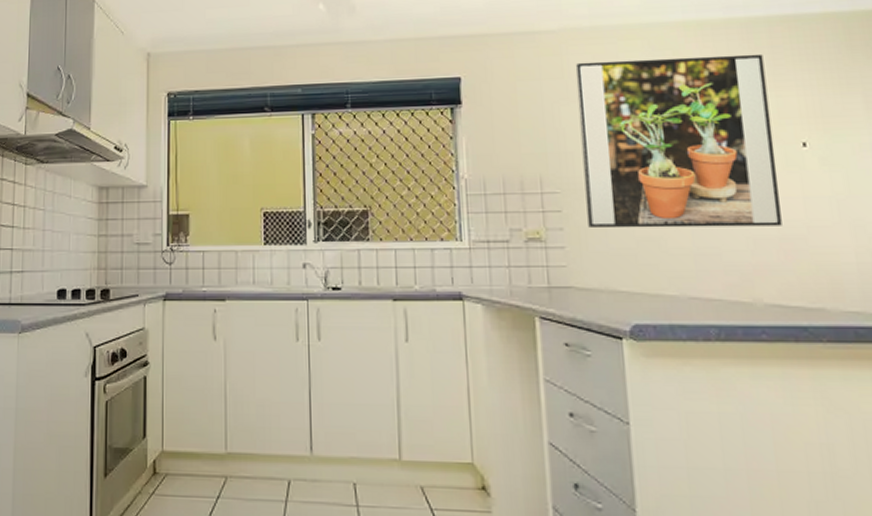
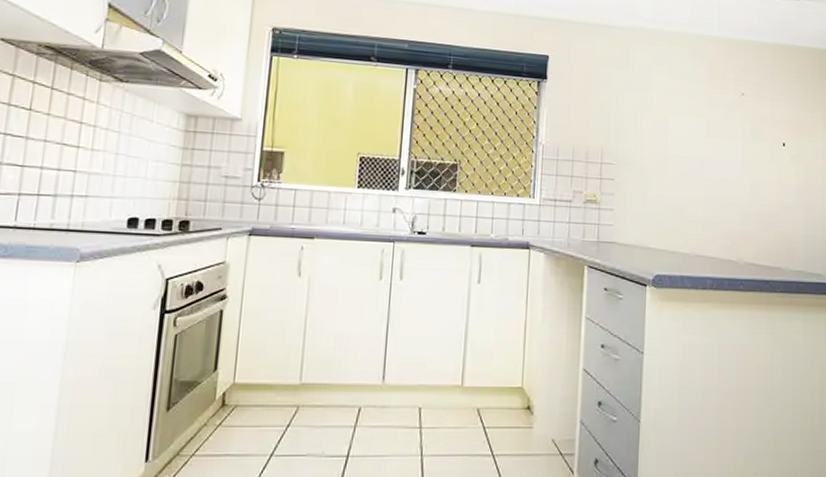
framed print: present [575,54,782,229] -> none [633,58,767,205]

